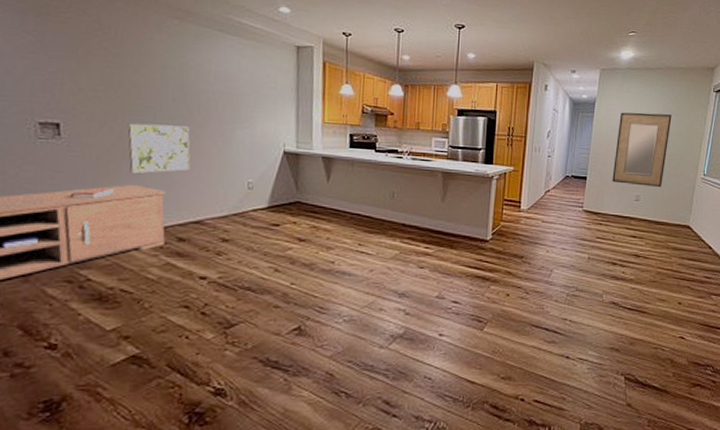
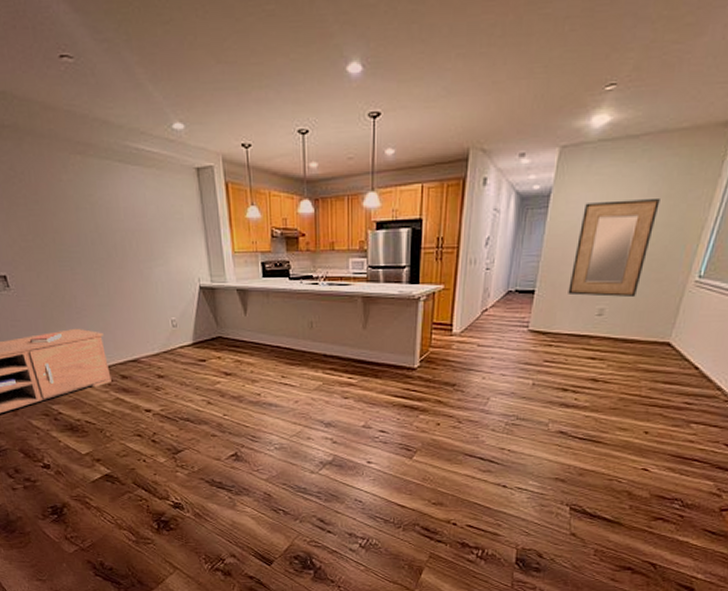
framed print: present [127,123,191,174] -> none [59,268,120,319]

